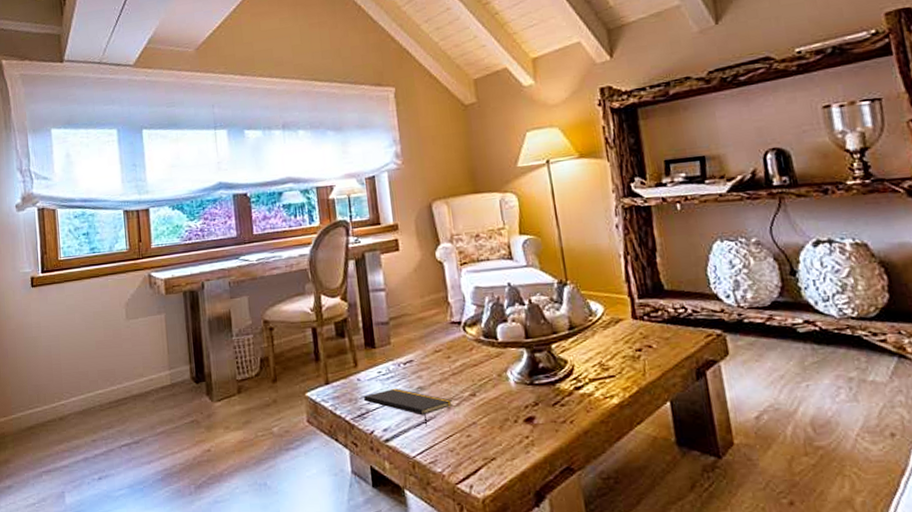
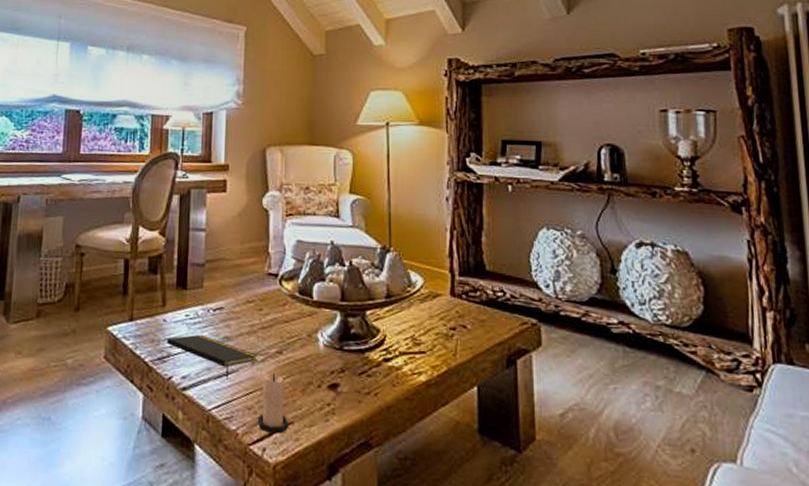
candle: none [460,414,492,471] -> present [257,372,289,434]

